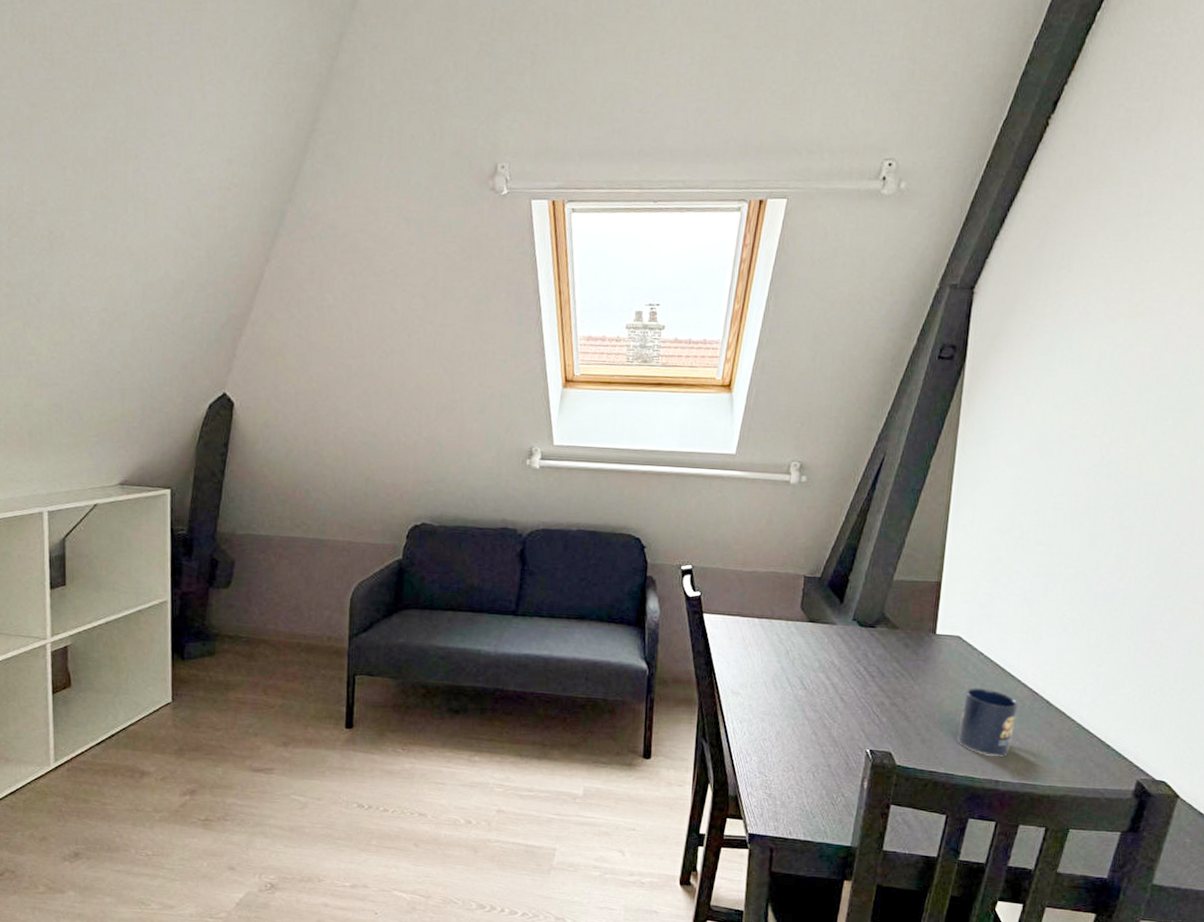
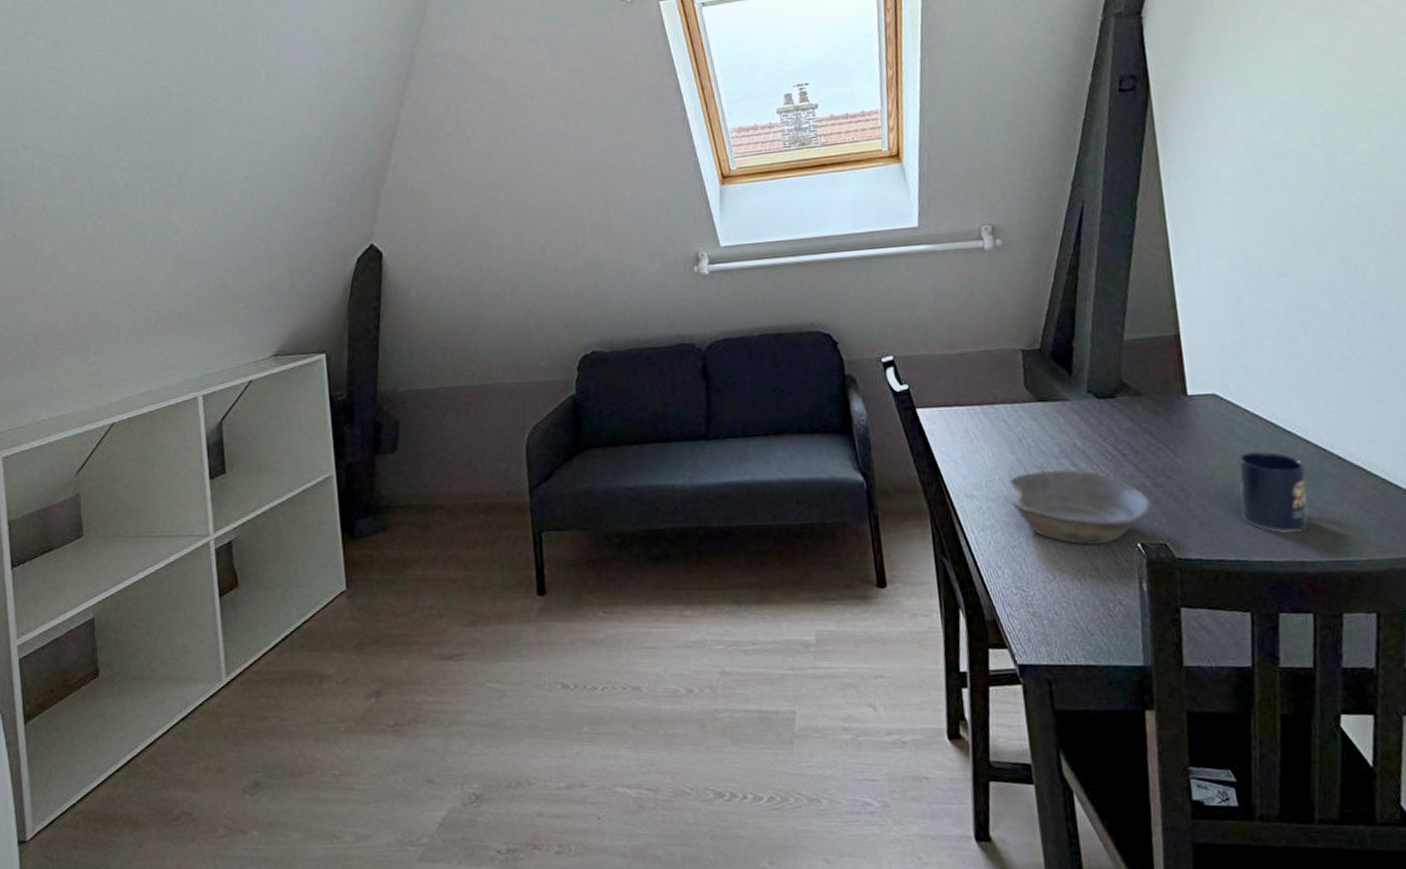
bowl: none [770,680,886,747] -> present [1009,469,1152,546]

